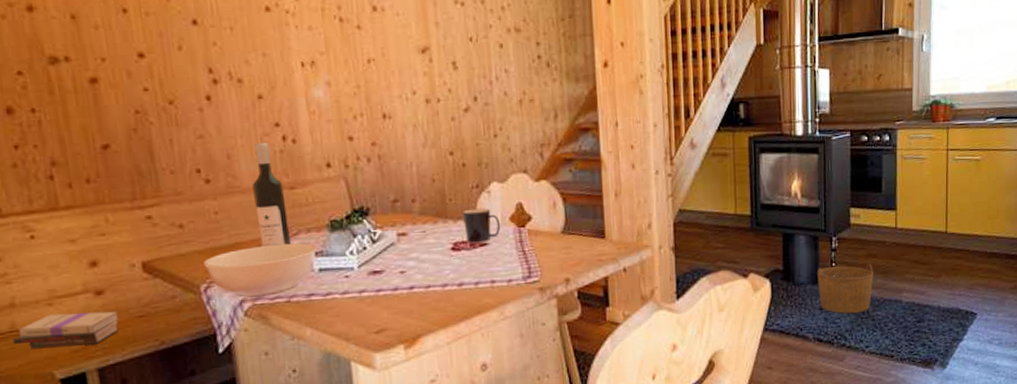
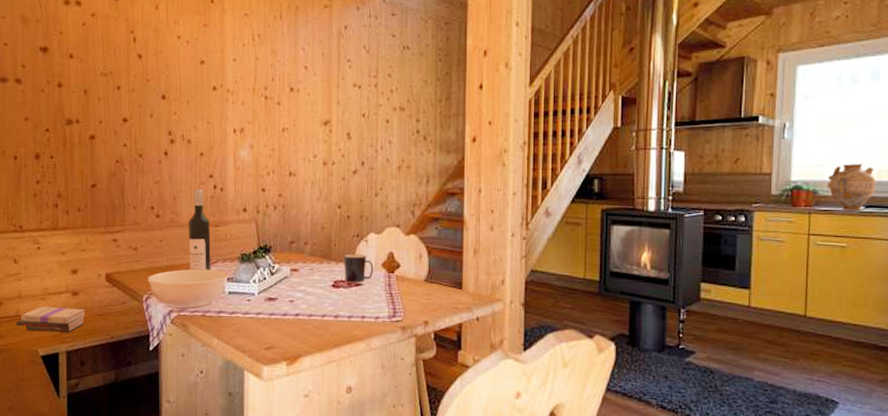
basket: present [816,264,874,314] -> none [662,337,723,386]
ceramic jug: none [963,75,1005,124] -> present [828,164,876,211]

